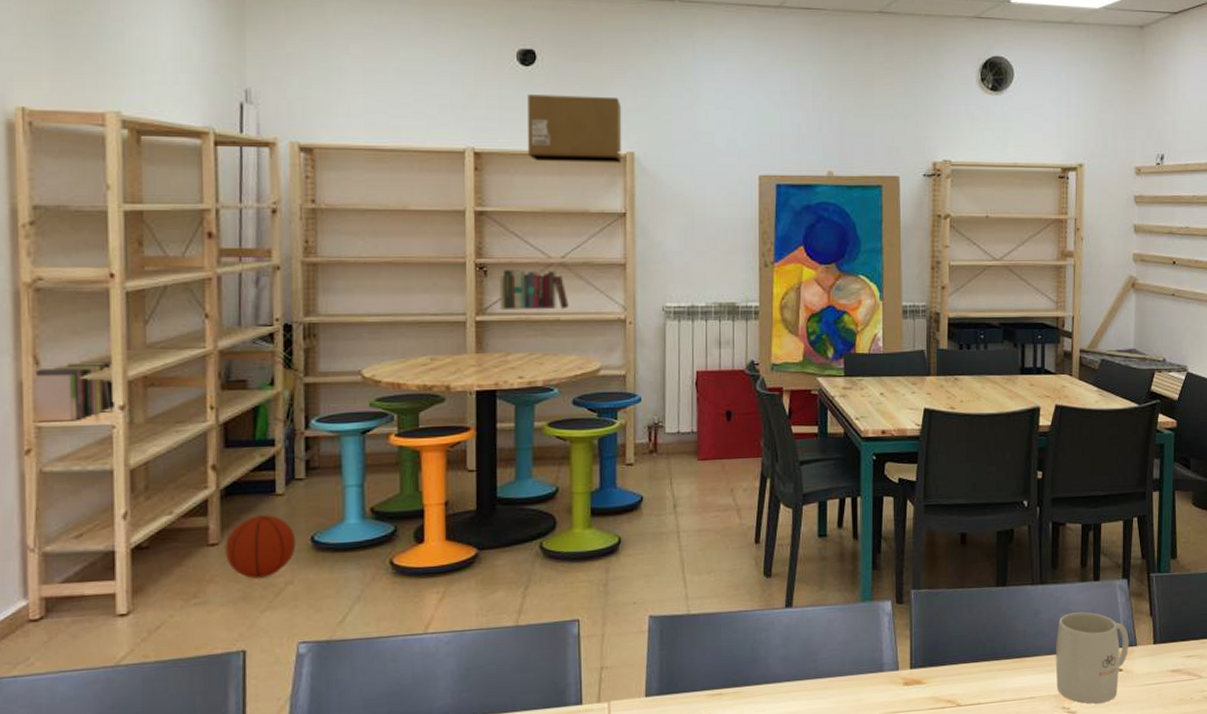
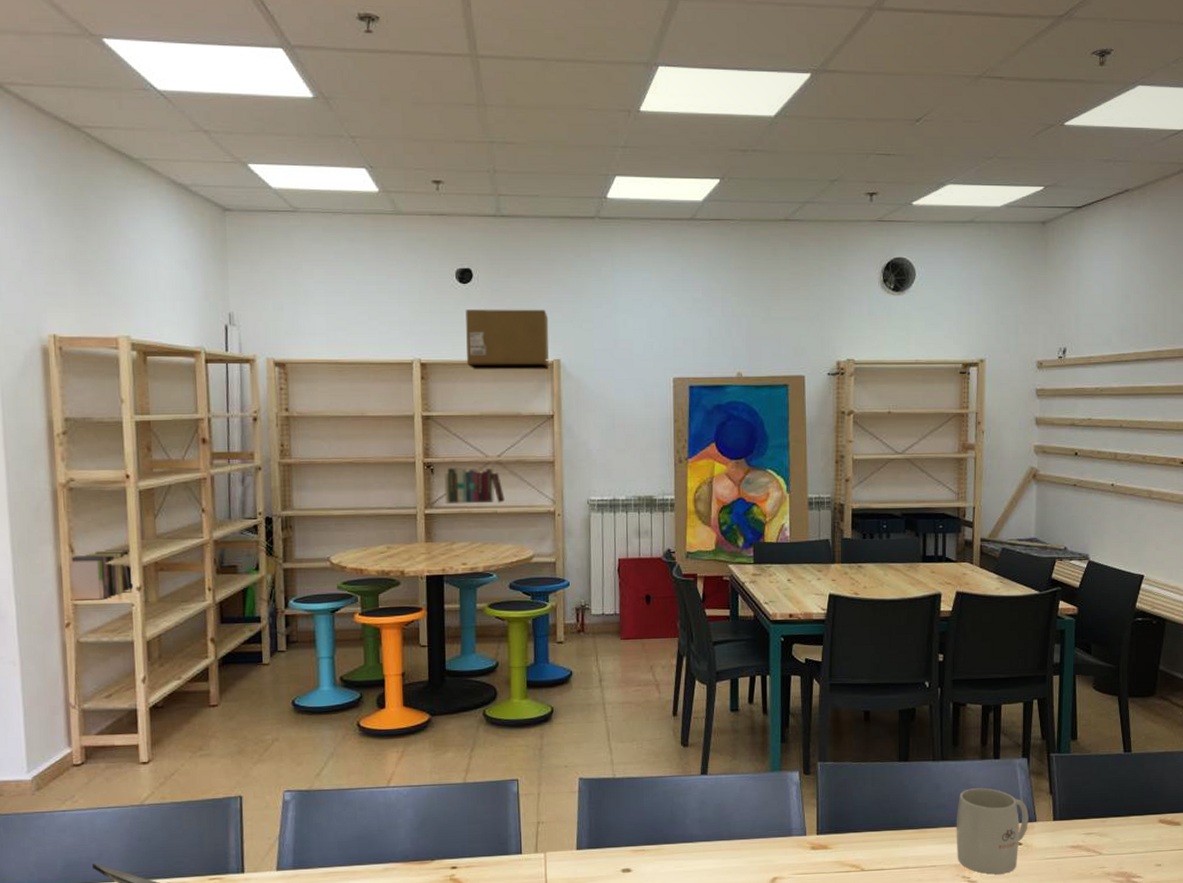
basketball: present [225,515,296,579] -> none [223,681,280,735]

